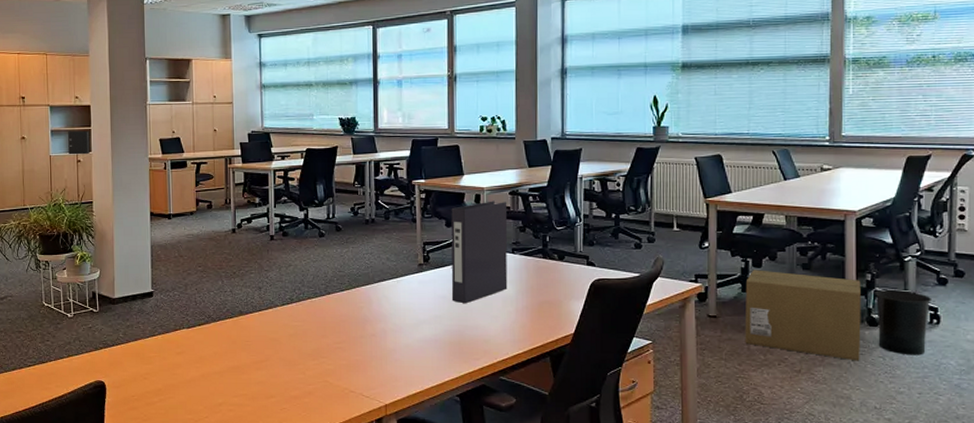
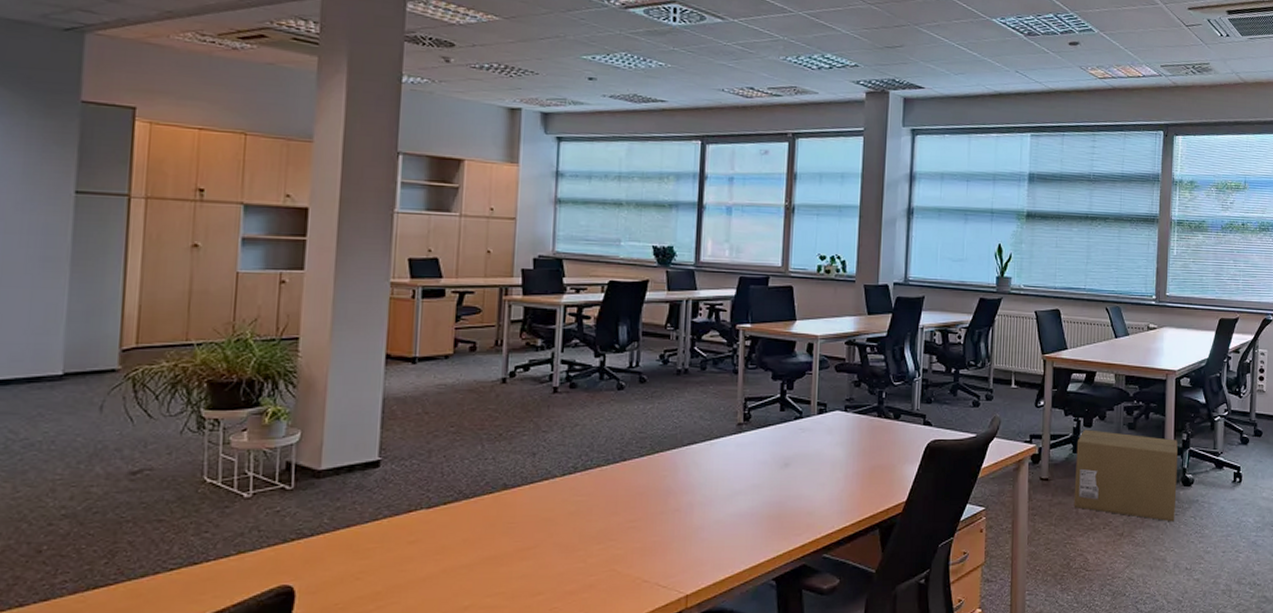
binder: present [68,130,90,155] -> none [267,240,303,274]
binder: present [451,201,508,304] -> none [773,351,843,470]
waste bin: present [875,289,931,356] -> none [1189,449,1235,514]

